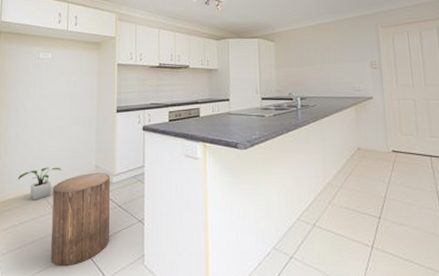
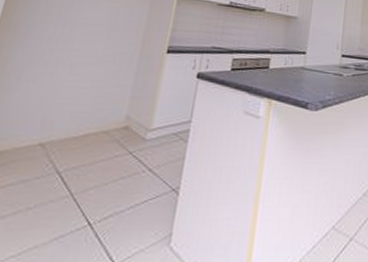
potted plant: present [17,167,61,200] -> none [9,113,78,156]
stool: present [50,173,110,266] -> none [37,125,144,247]

